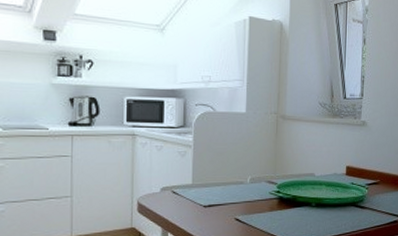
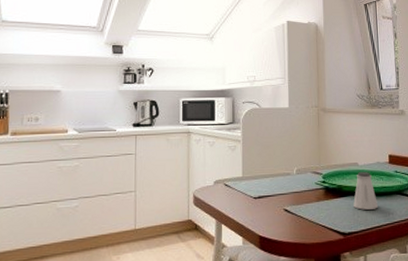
saltshaker: none [307,183,332,221] -> present [353,172,379,210]

